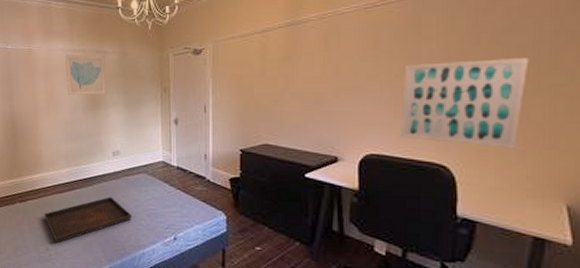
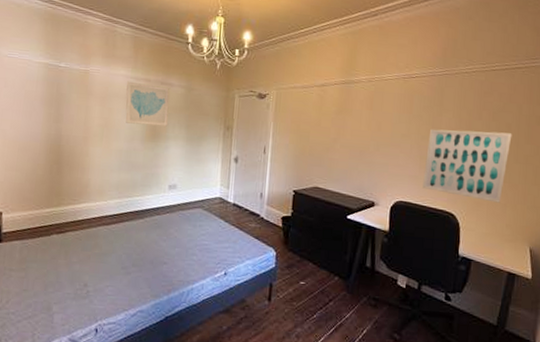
serving tray: present [44,196,132,244] -> none [85,230,184,279]

